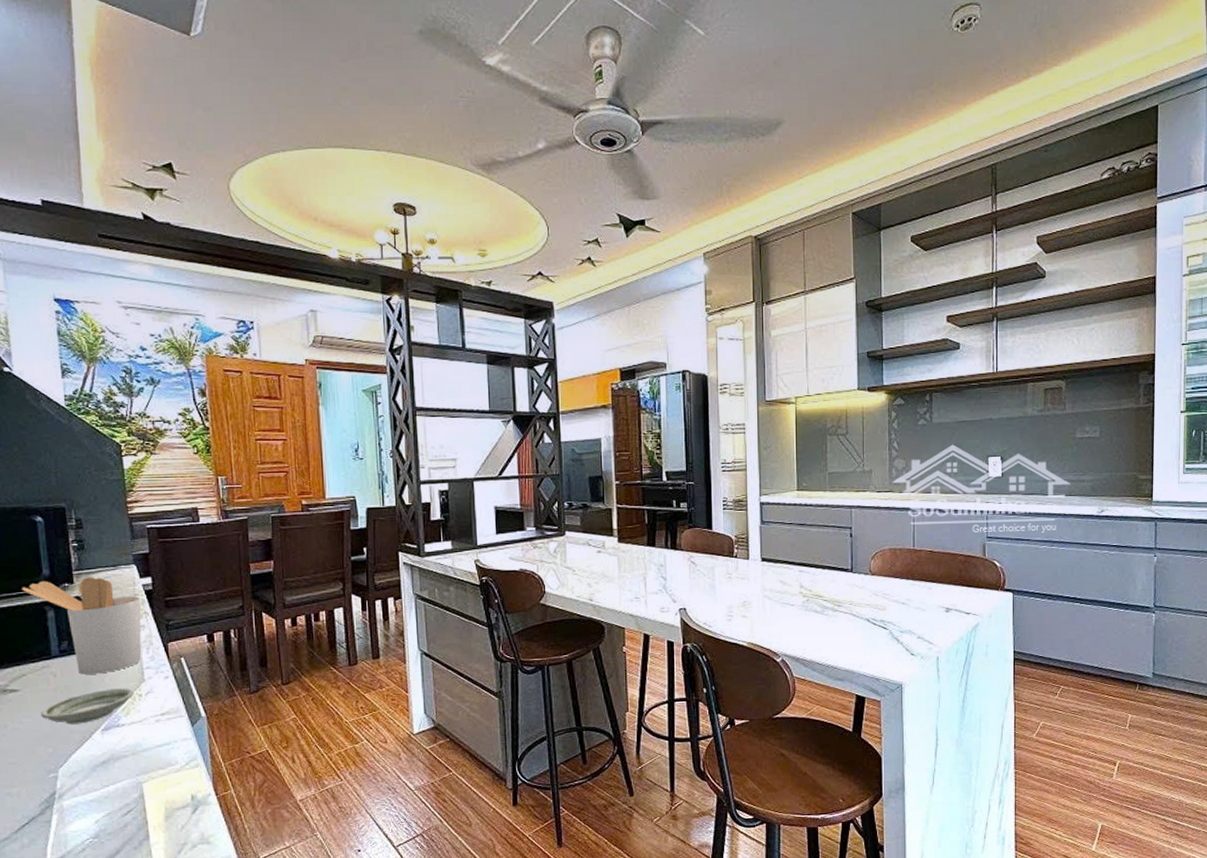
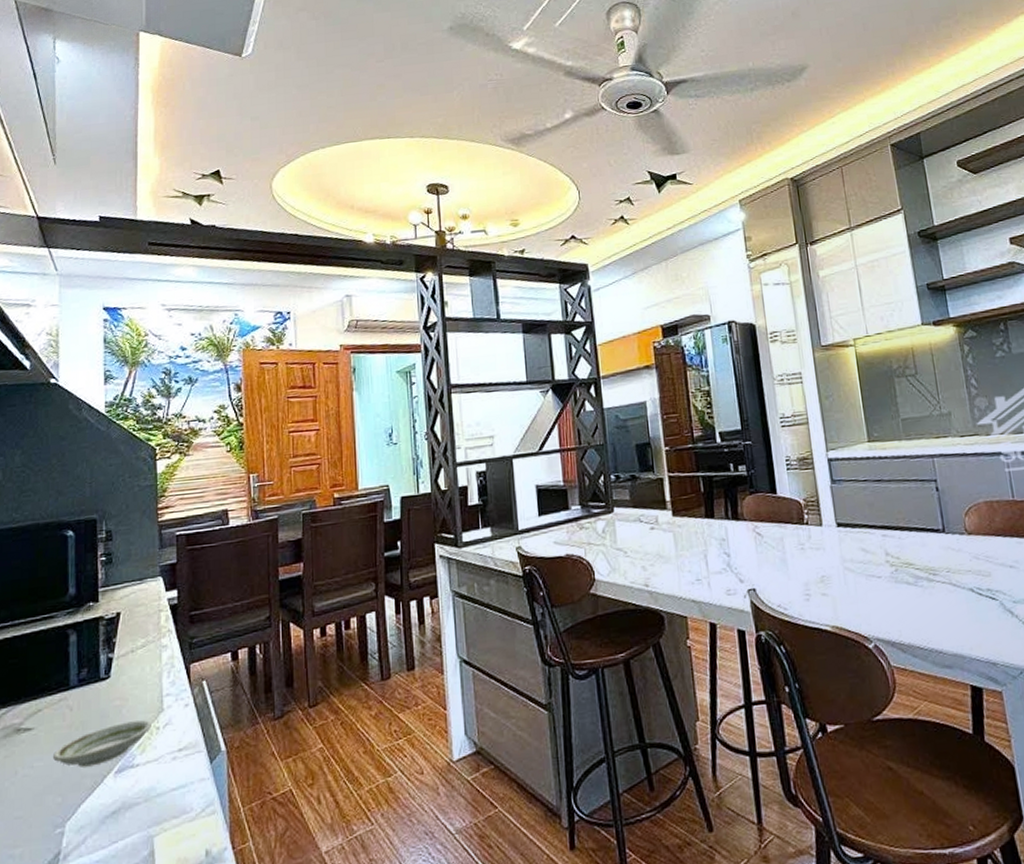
utensil holder: present [22,577,141,675] -> none [47,593,165,707]

